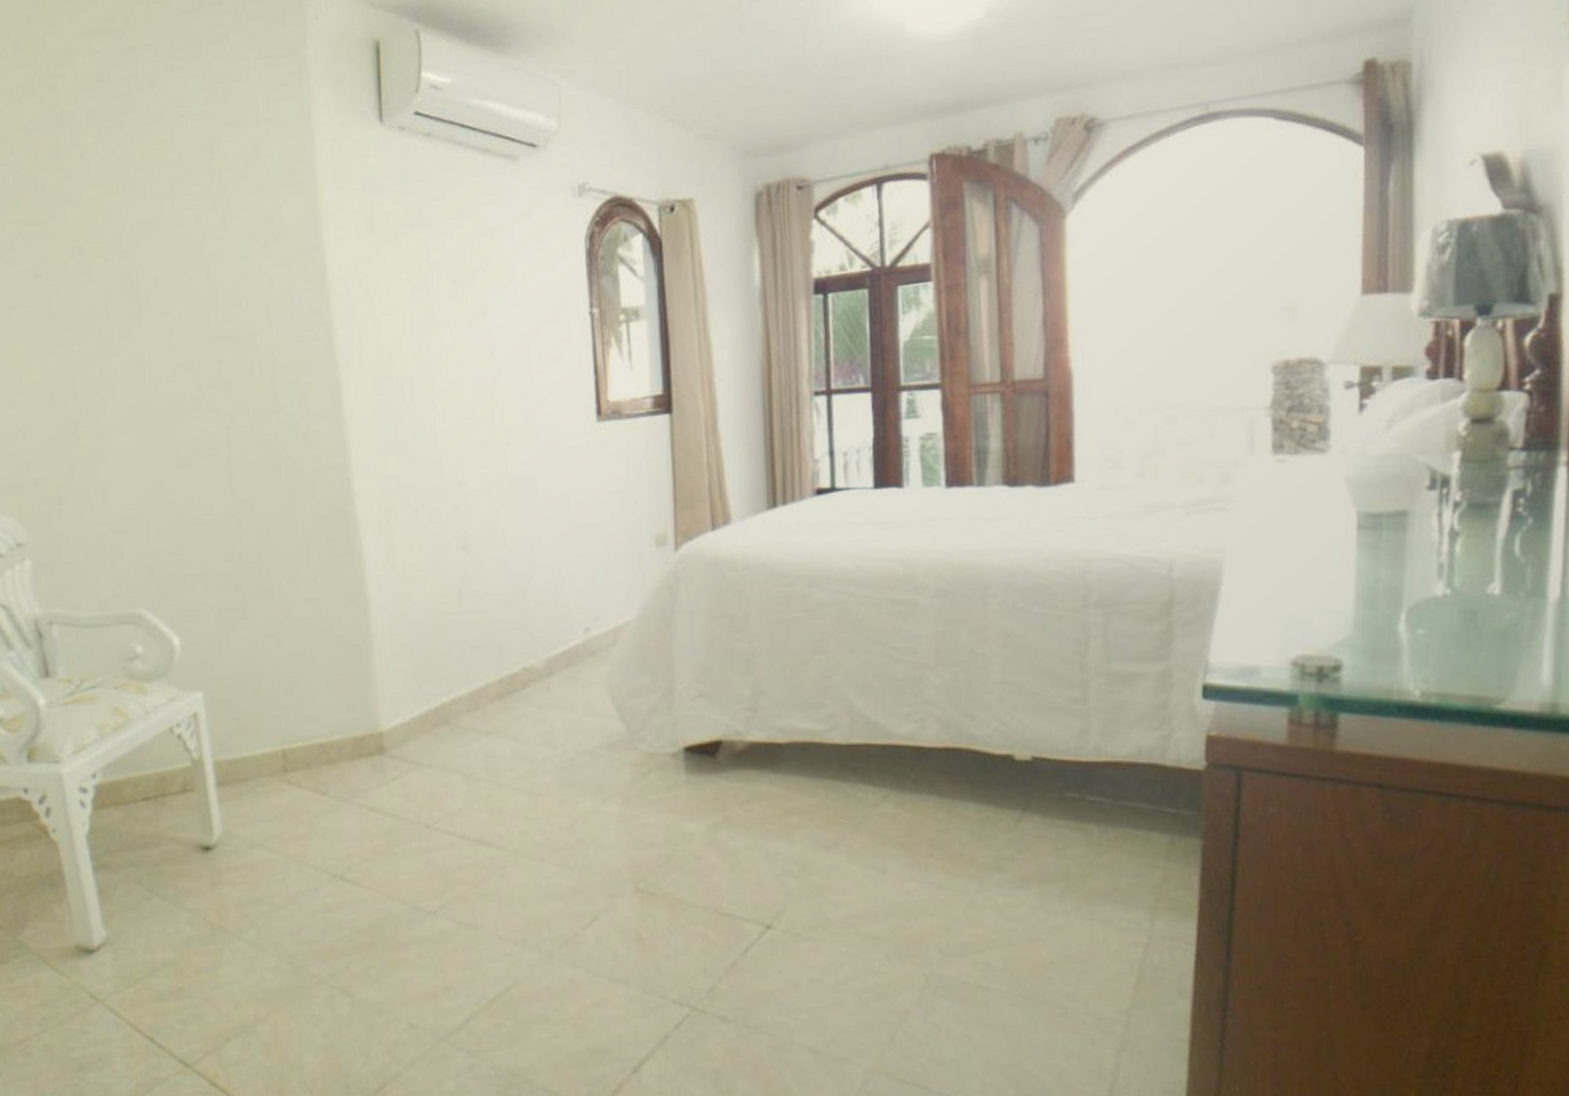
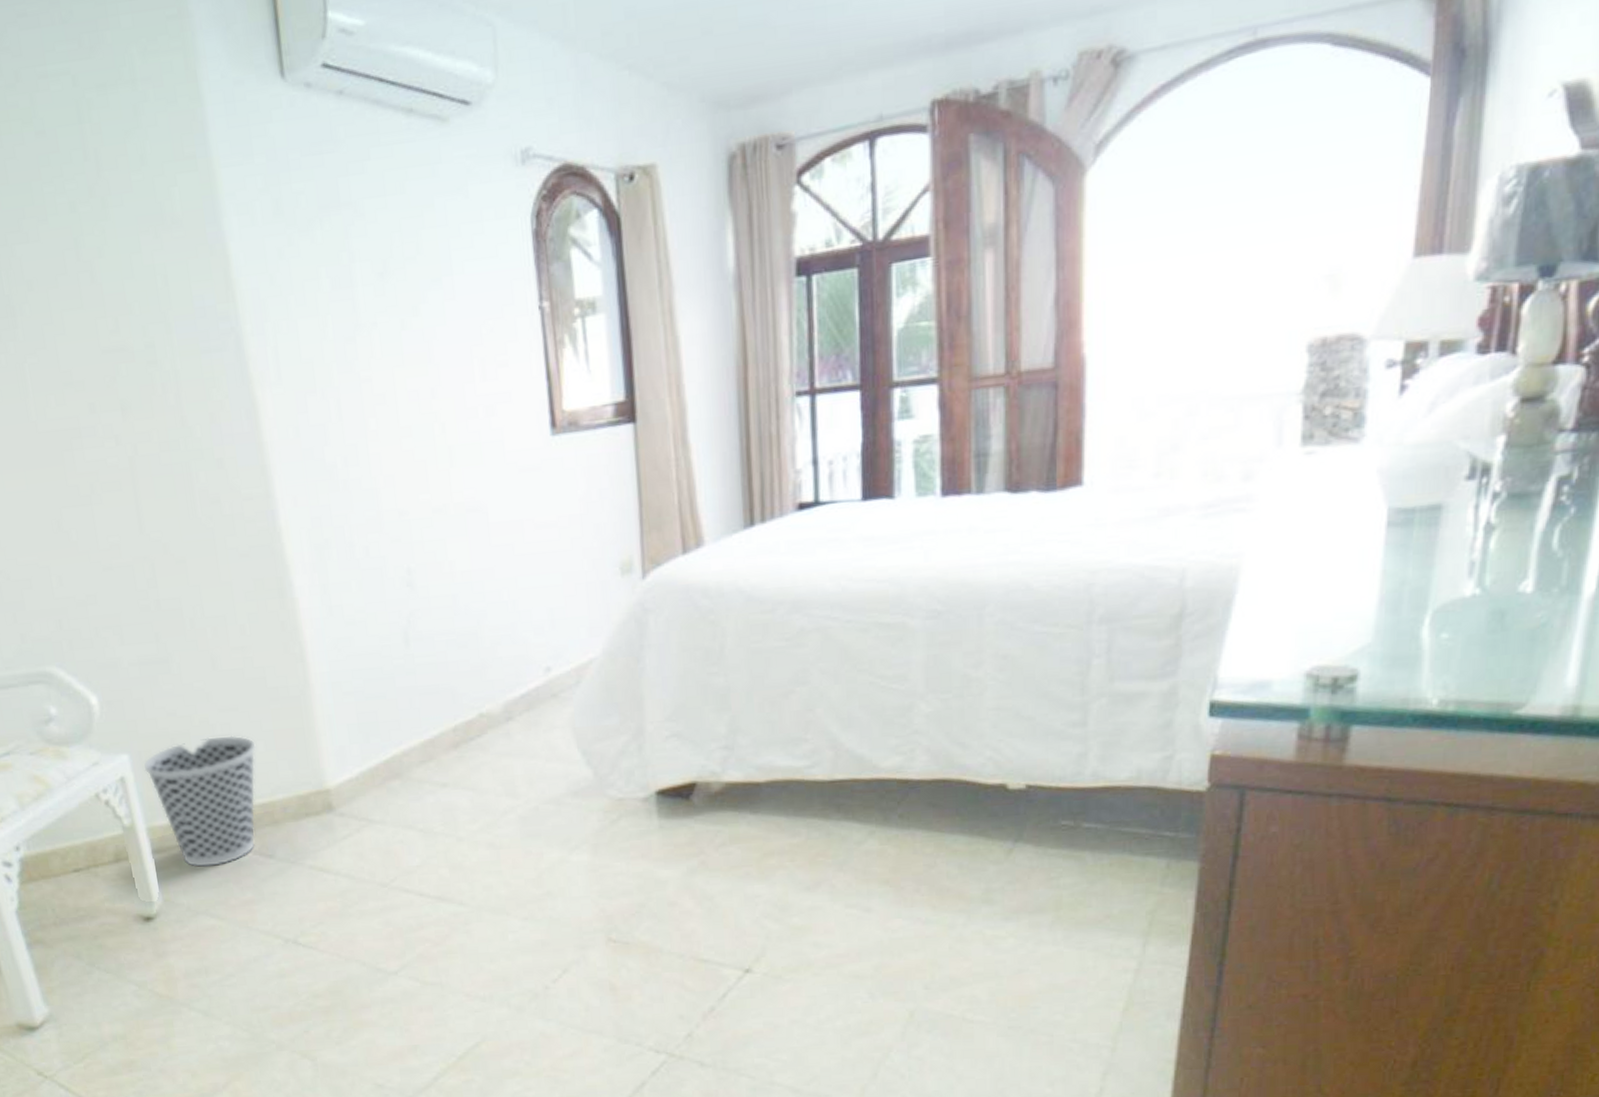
wastebasket: none [216,678,318,801] -> present [144,735,256,867]

